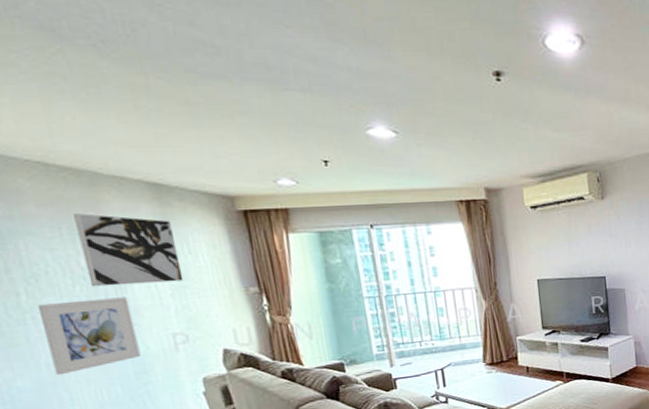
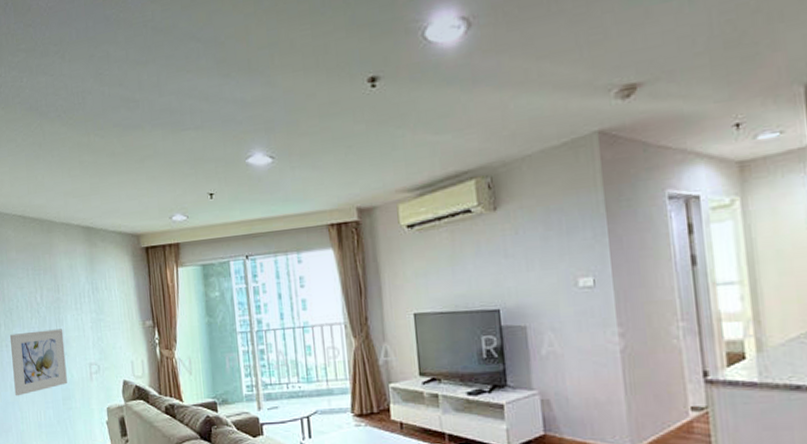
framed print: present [73,213,184,287] -> none [36,256,100,320]

